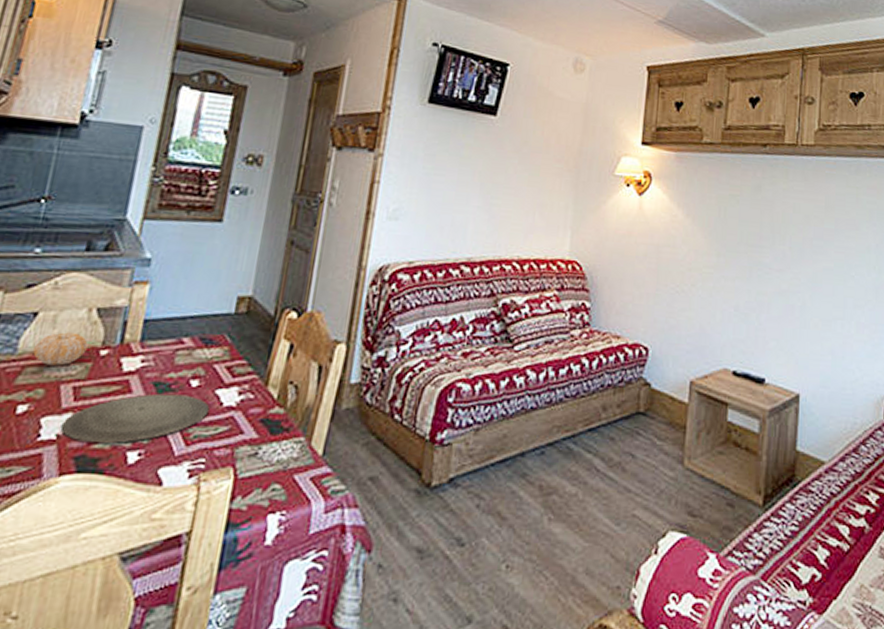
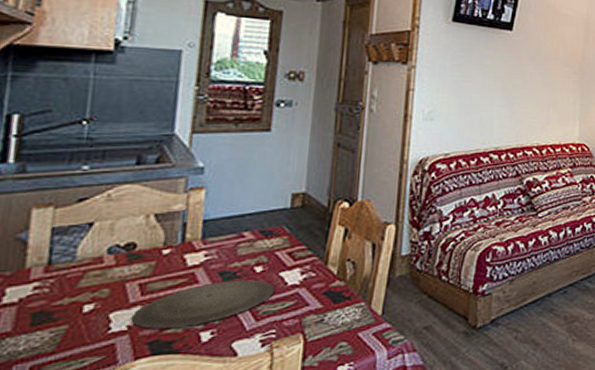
fruit: present [33,332,88,366] -> none [93,237,149,268]

